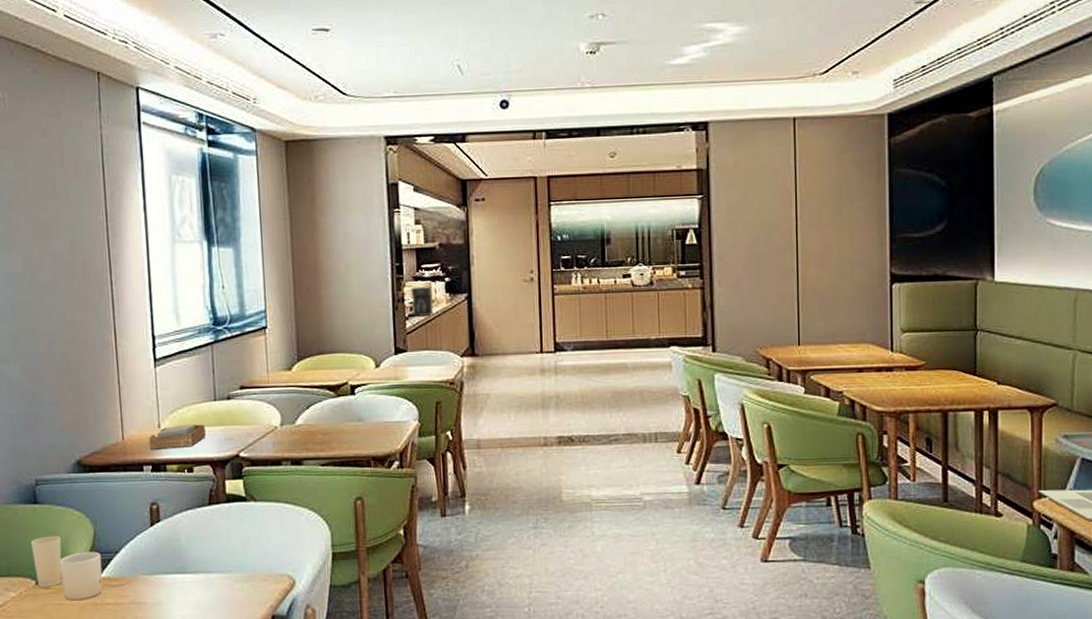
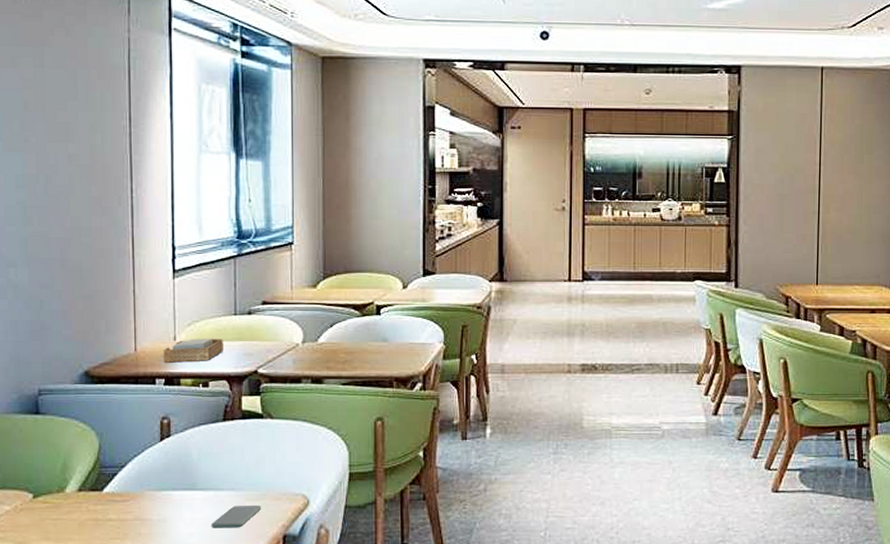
cup: present [30,536,62,588] -> none [29,448,63,502]
mug: present [59,551,103,601] -> none [59,465,106,516]
smartphone: none [203,586,250,609] -> present [212,504,262,527]
coffee maker: present [411,286,434,316] -> none [441,210,464,239]

